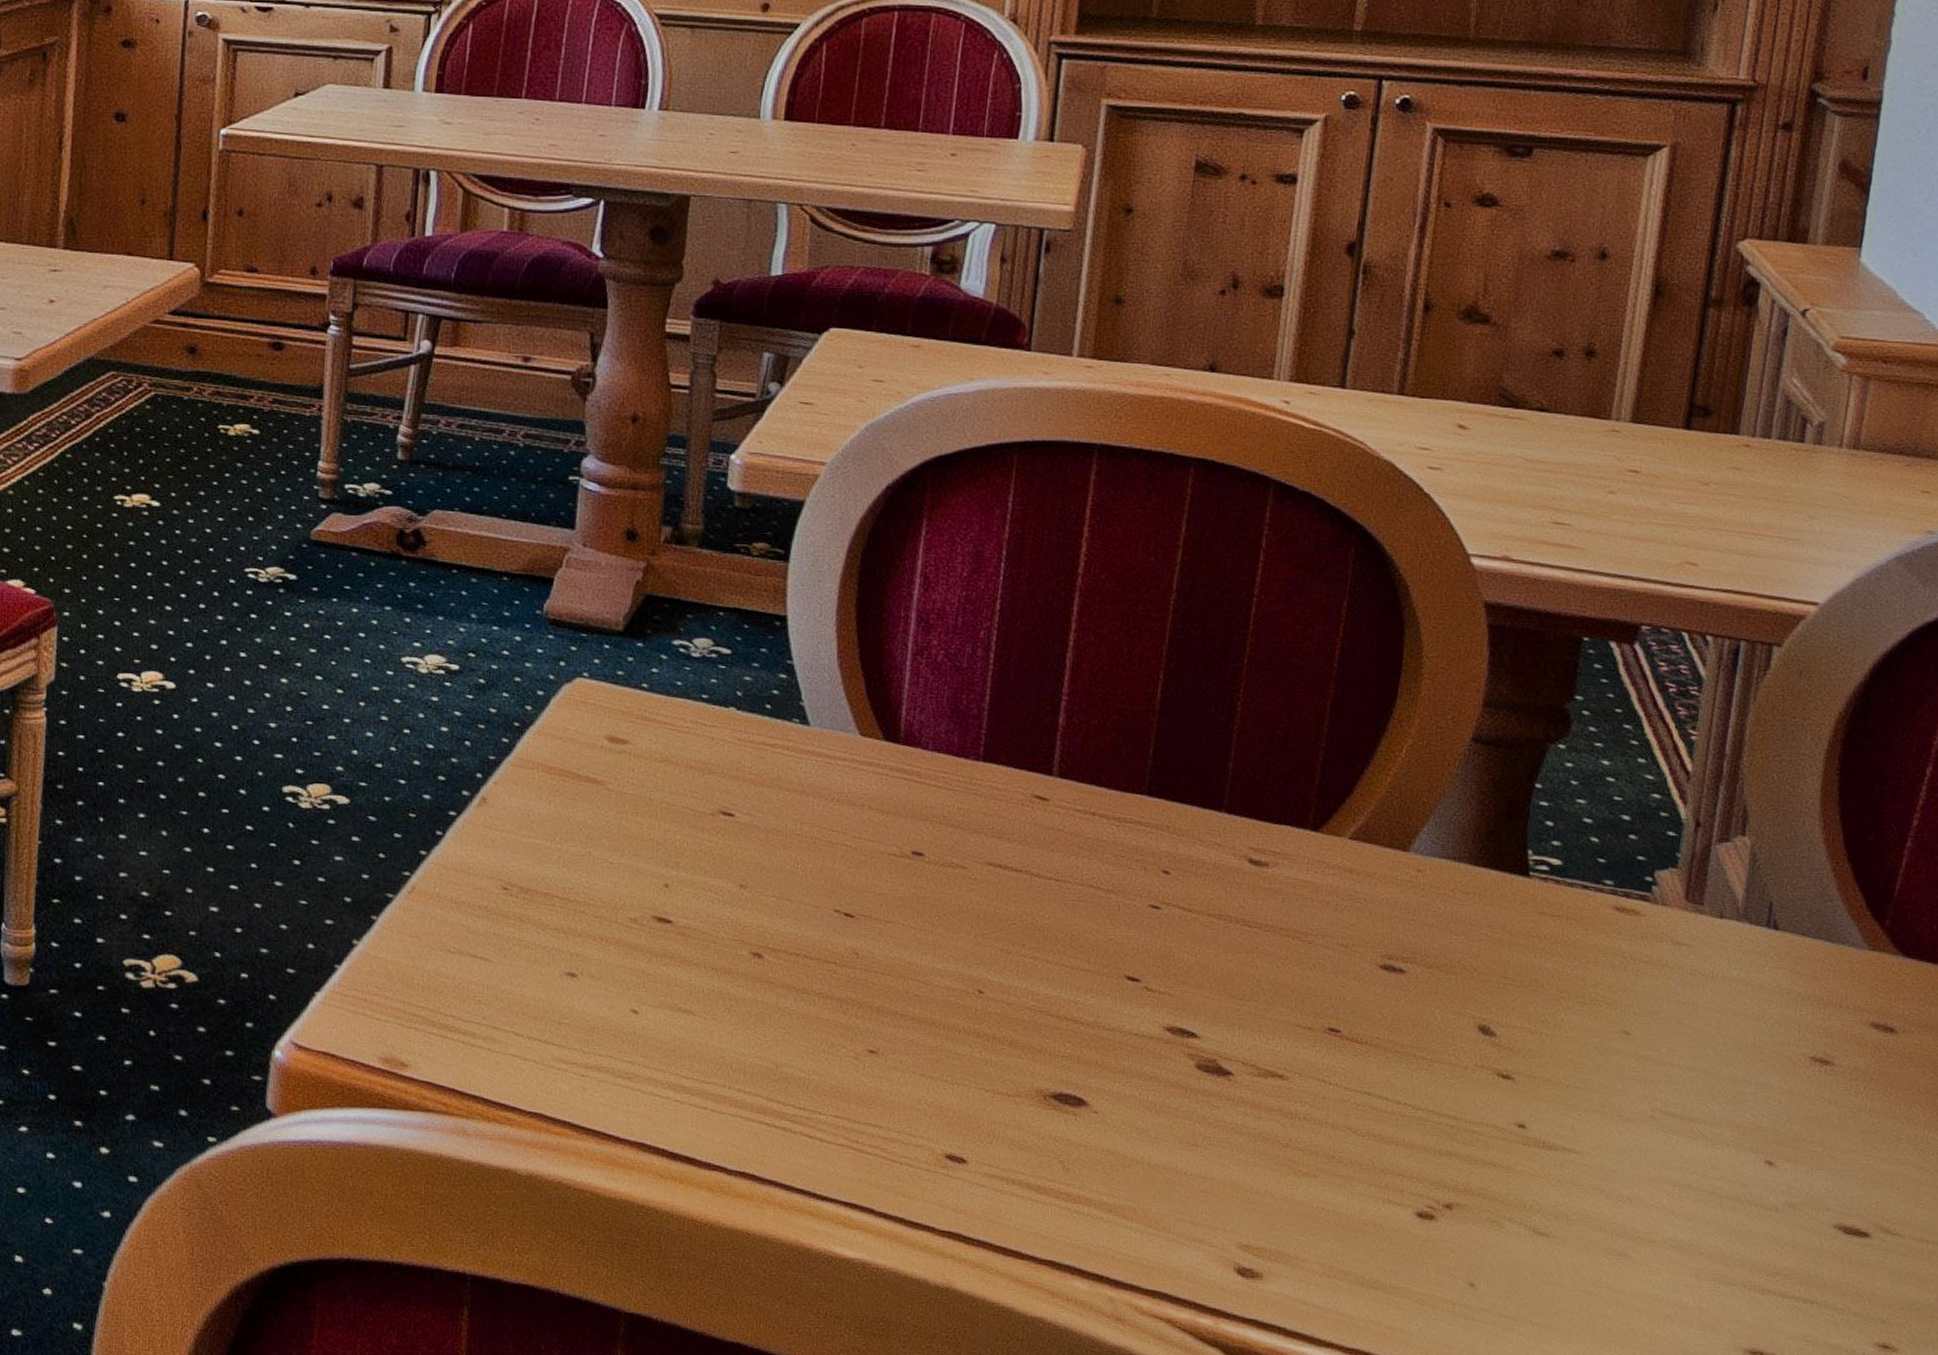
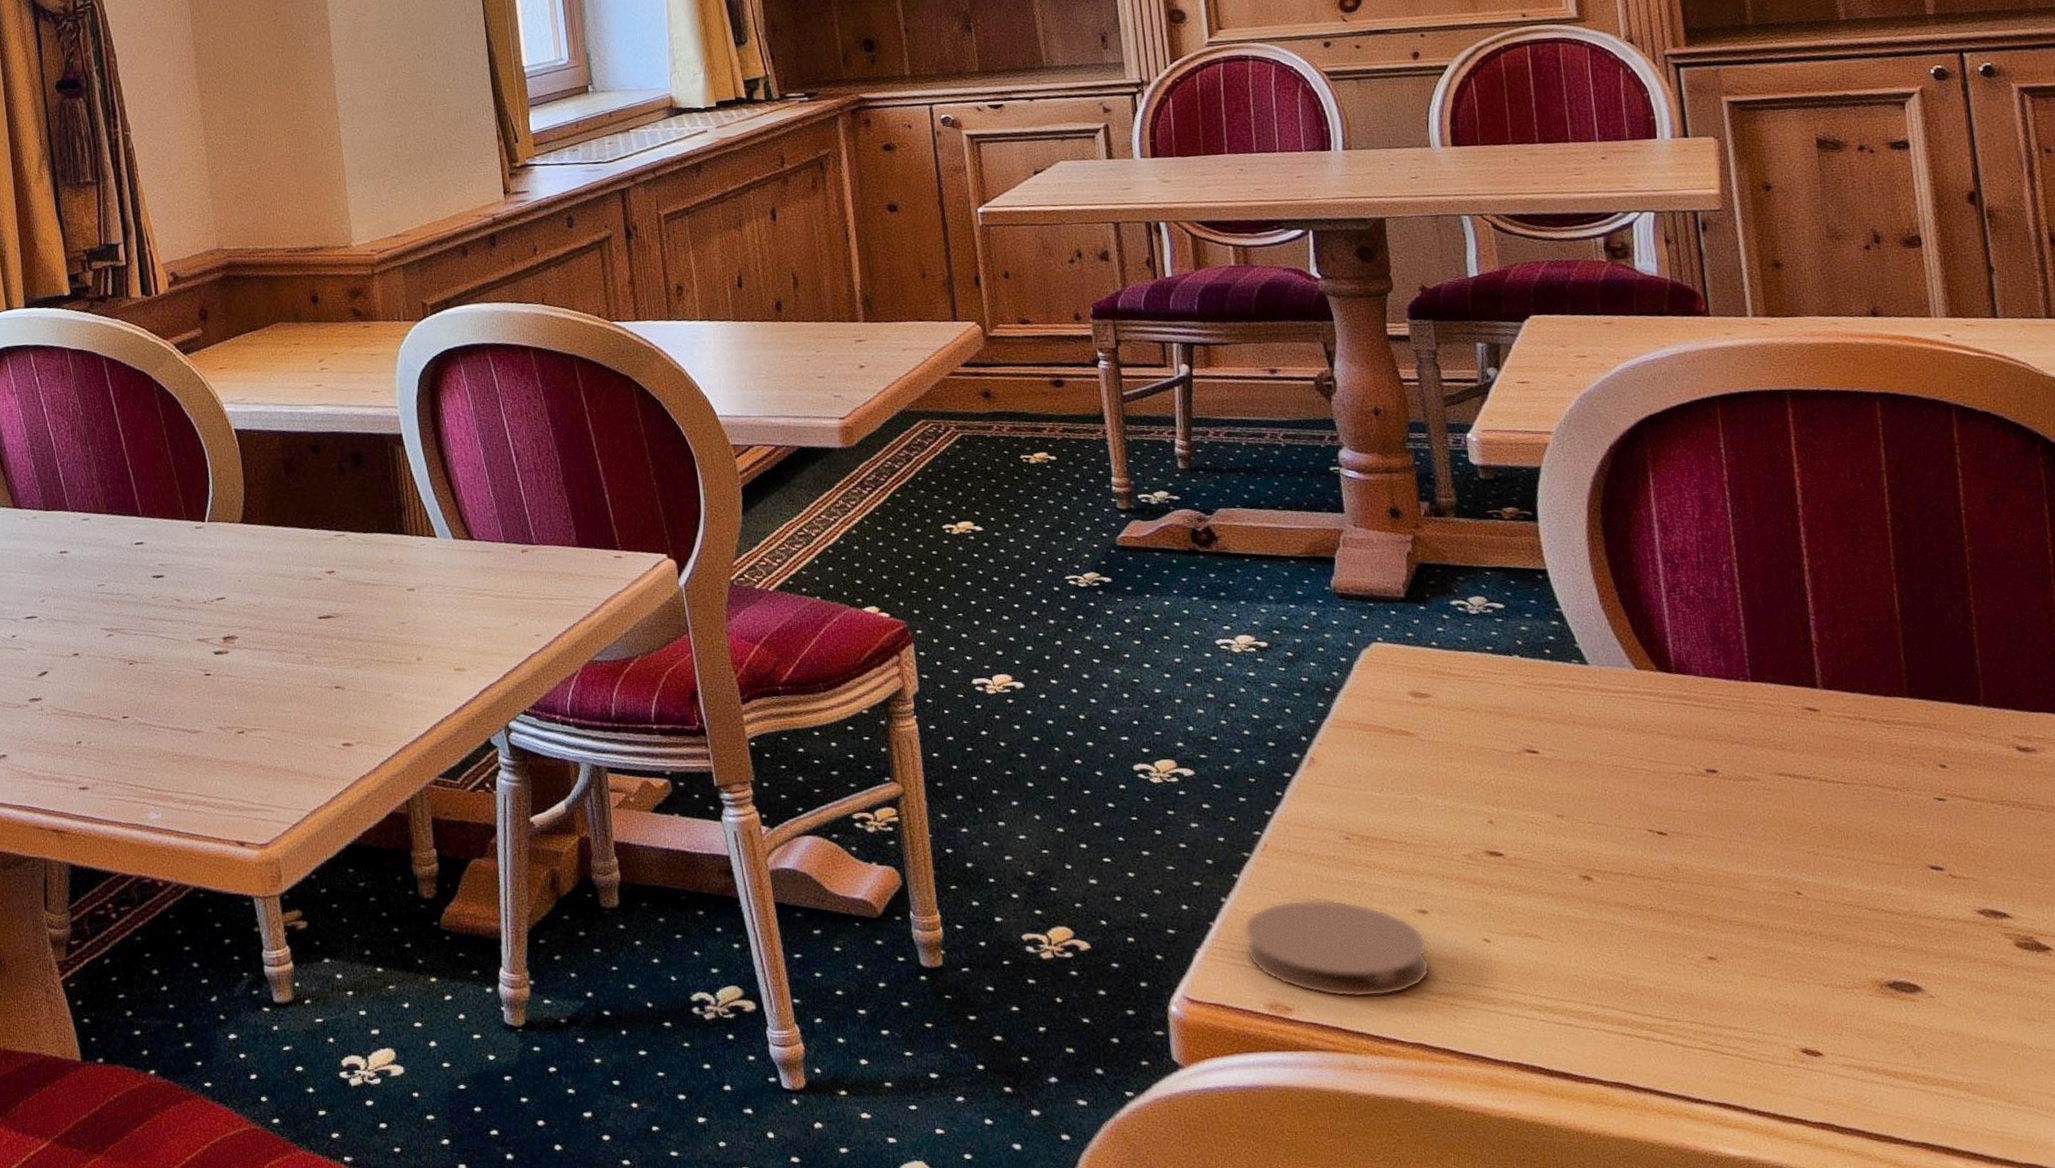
coaster: none [369,950,570,1061] -> present [1243,899,1430,998]

